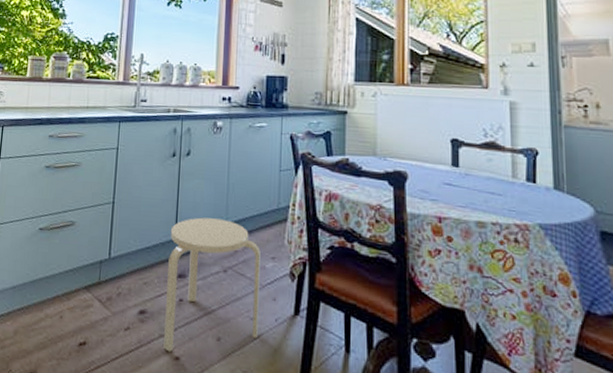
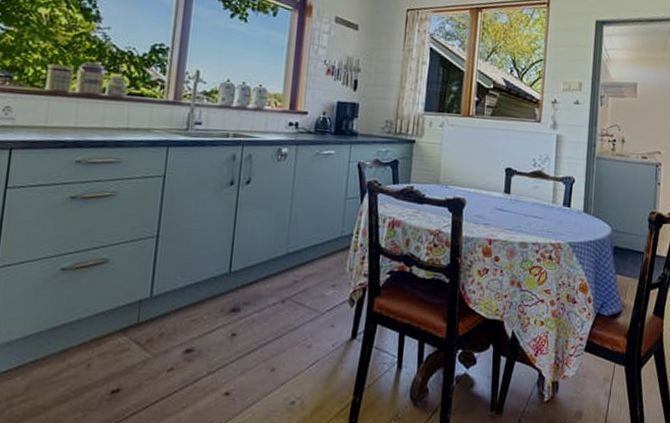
stool: present [164,217,261,353] -> none [212,248,321,389]

